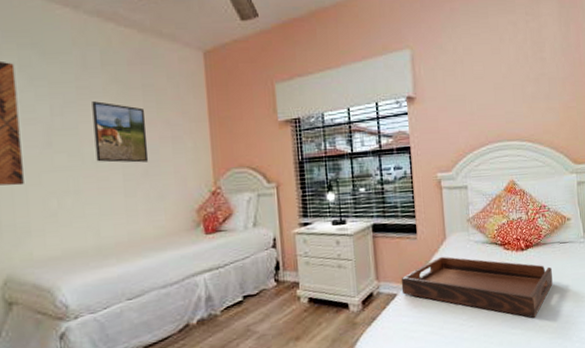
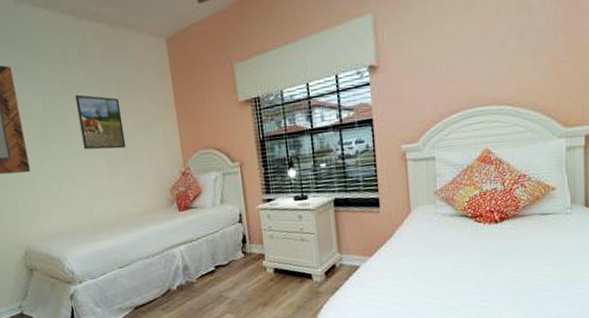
serving tray: present [401,256,553,318] -> none [363,229,531,292]

